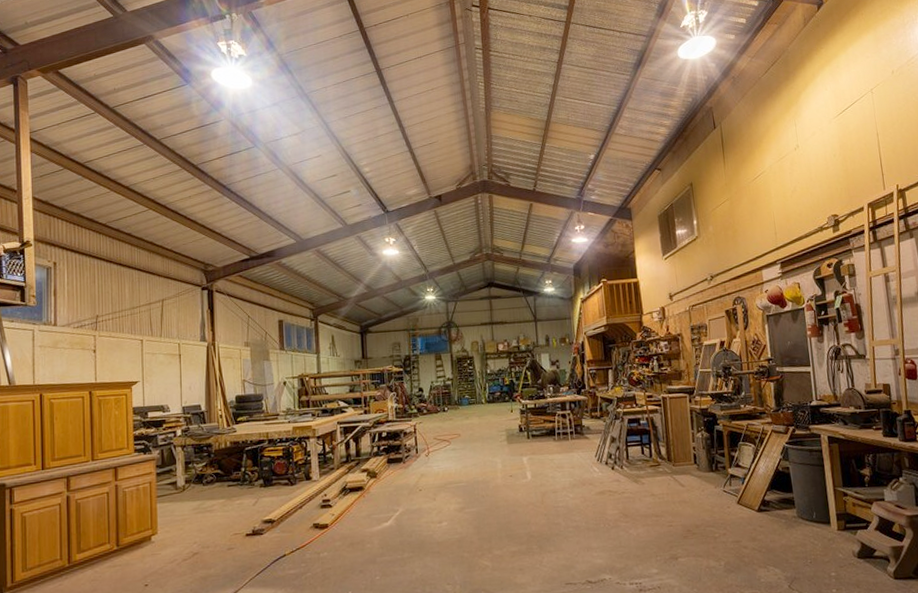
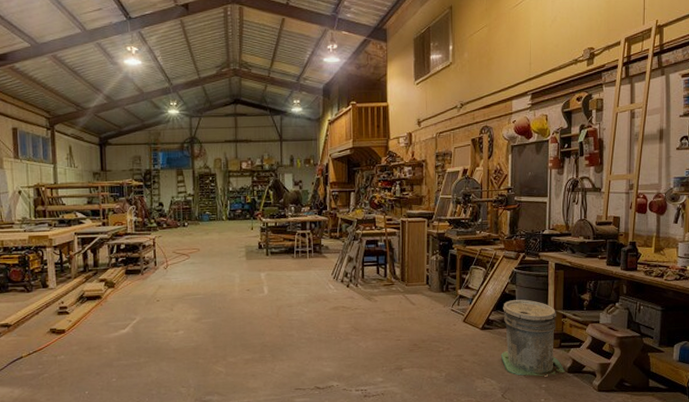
bucket: none [778,477,855,563] -> present [501,299,565,376]

